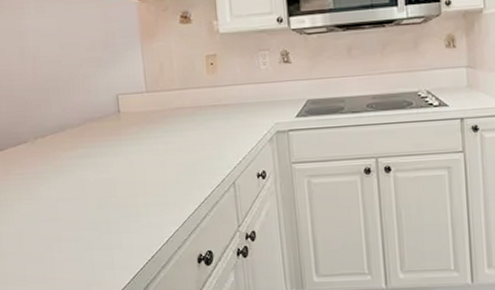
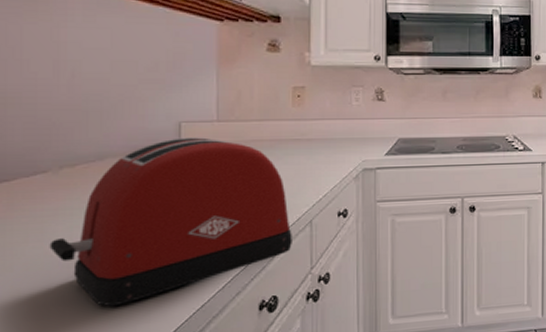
toaster: none [36,107,220,255] -> present [49,137,292,307]

